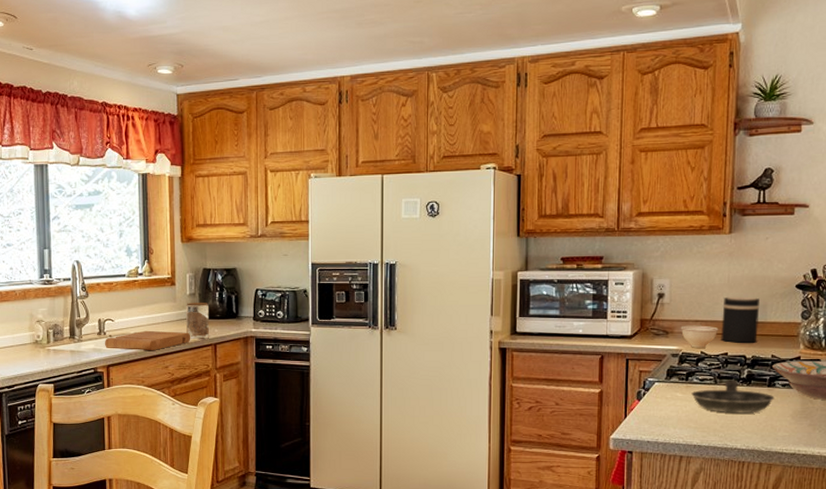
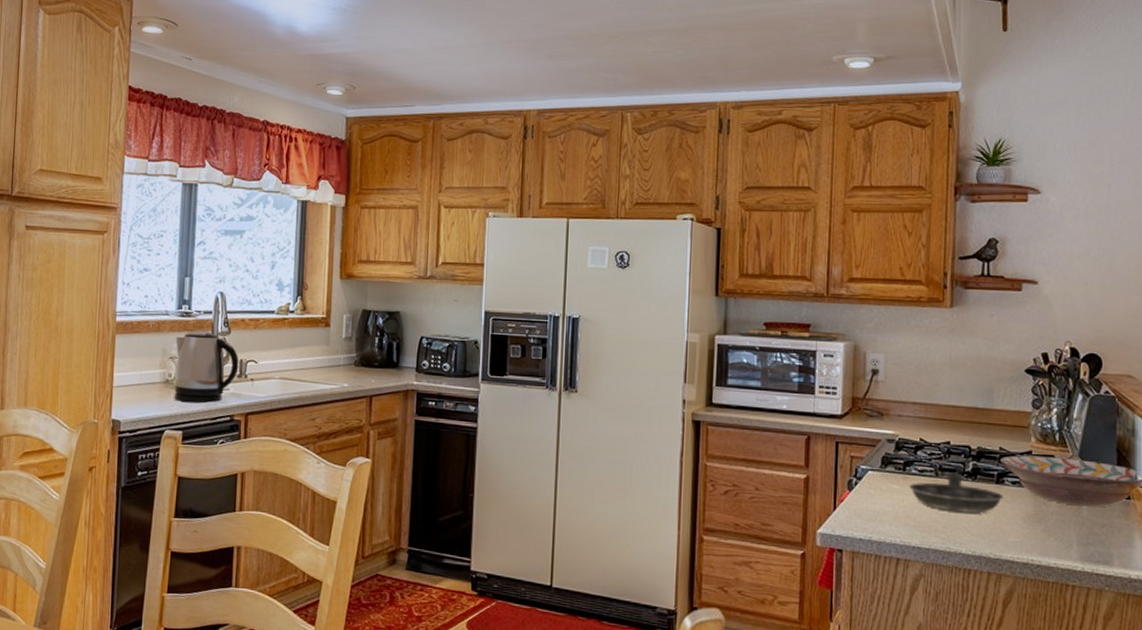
kettle: none [40,296,98,359] -> present [174,331,239,404]
cutting board: present [105,330,191,351] -> none [245,375,344,400]
jar: present [186,303,210,339] -> none [339,347,367,390]
bowl: present [680,325,719,349] -> none [896,407,940,436]
cylinder: present [721,296,759,343] -> none [942,377,985,432]

